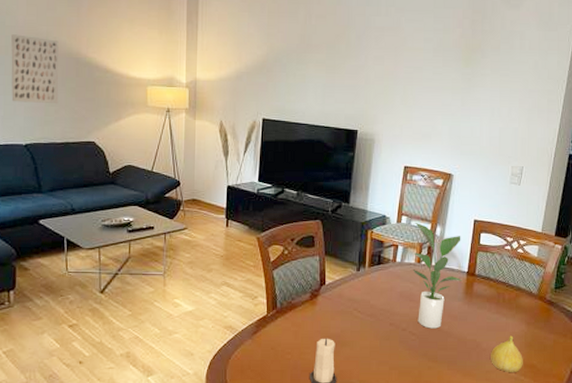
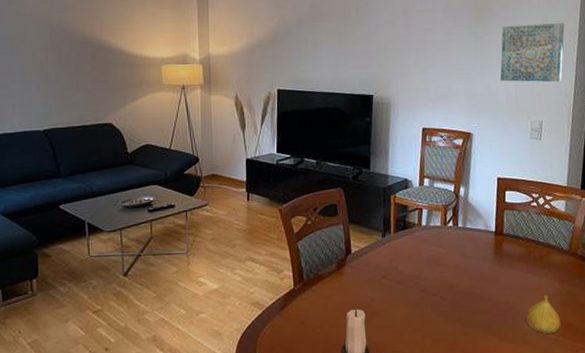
wall art: present [11,34,59,104] -> none [26,23,75,89]
potted plant: present [412,223,463,329] -> none [438,184,491,293]
wall art: none [485,69,554,129] -> present [500,23,565,82]

